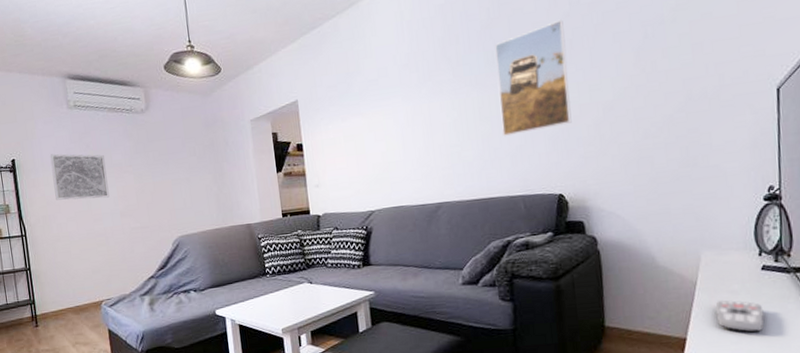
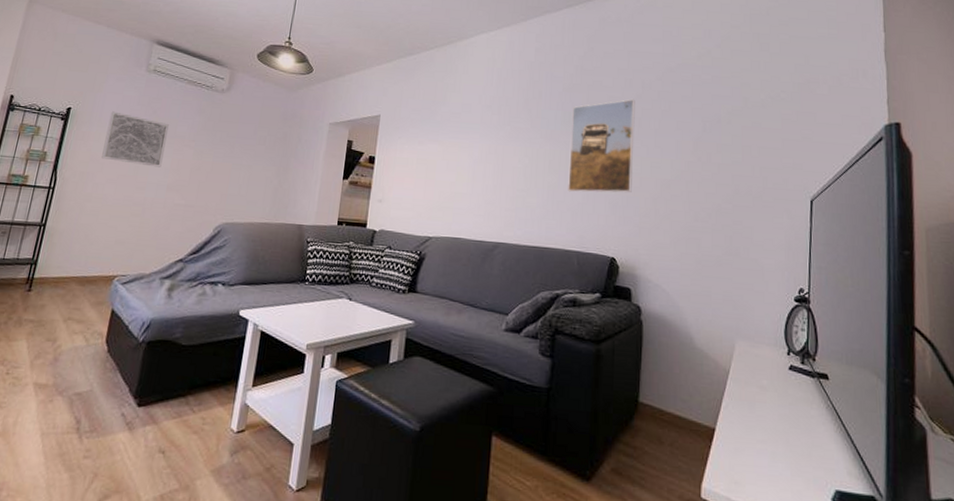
remote control: present [715,300,764,333] -> none [745,393,789,434]

